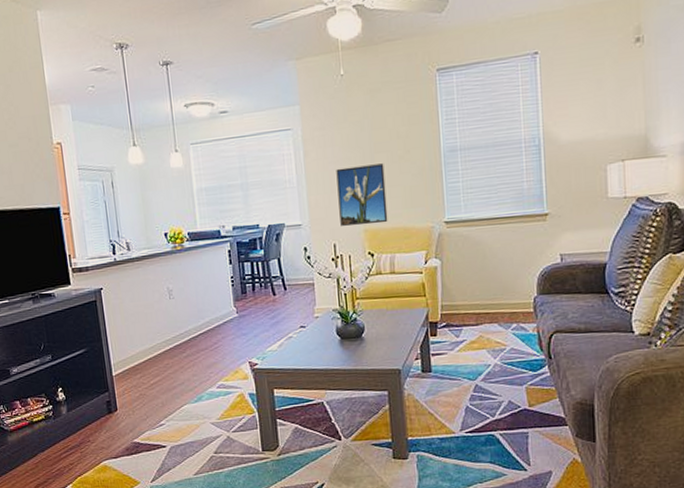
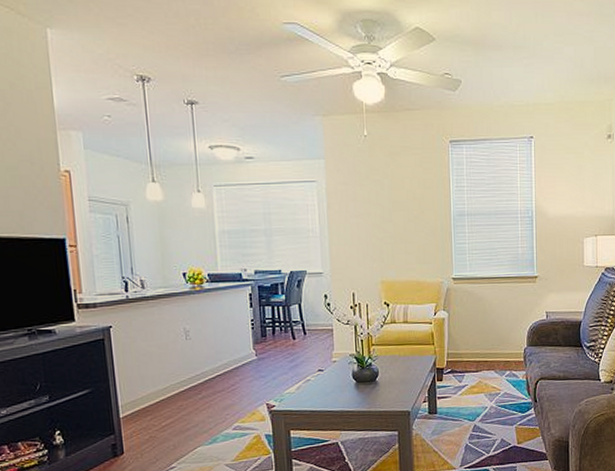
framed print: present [336,163,388,226] -> none [357,221,403,277]

